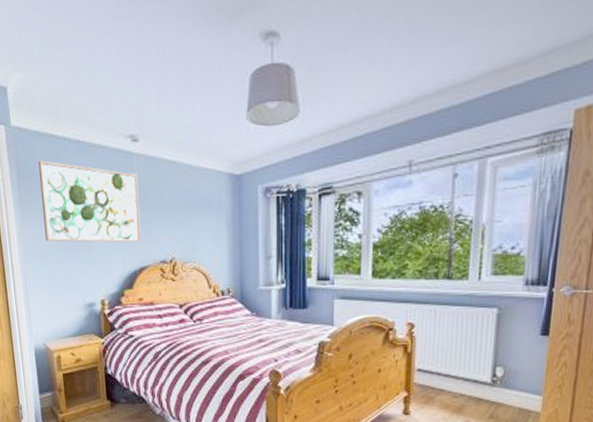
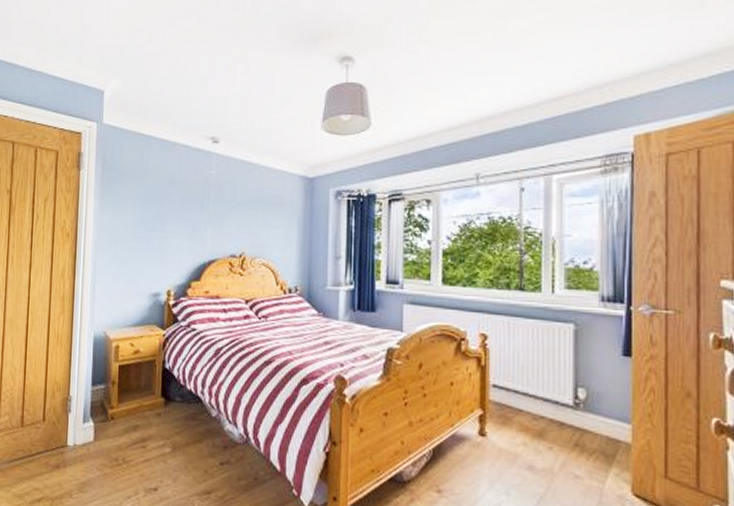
wall art: present [39,160,141,243] -> none [121,155,215,236]

